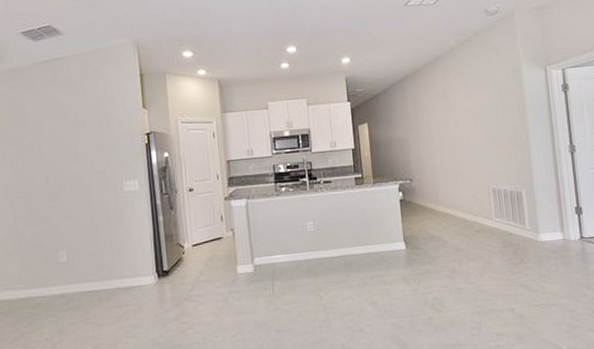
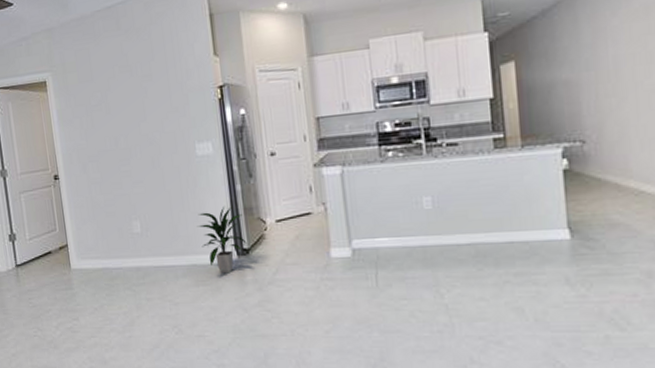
indoor plant: none [121,234,167,294] -> present [196,206,247,274]

